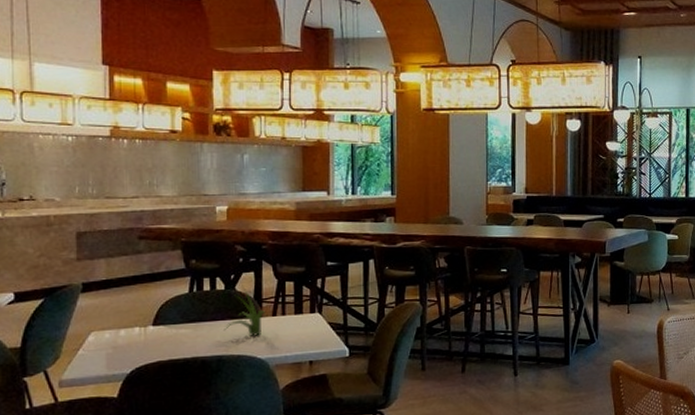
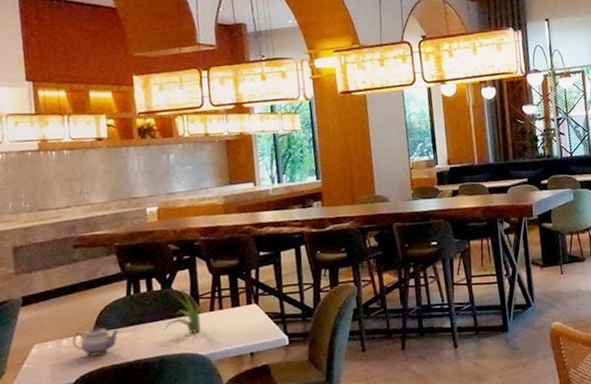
teapot: none [130,318,180,349] -> present [72,325,120,357]

